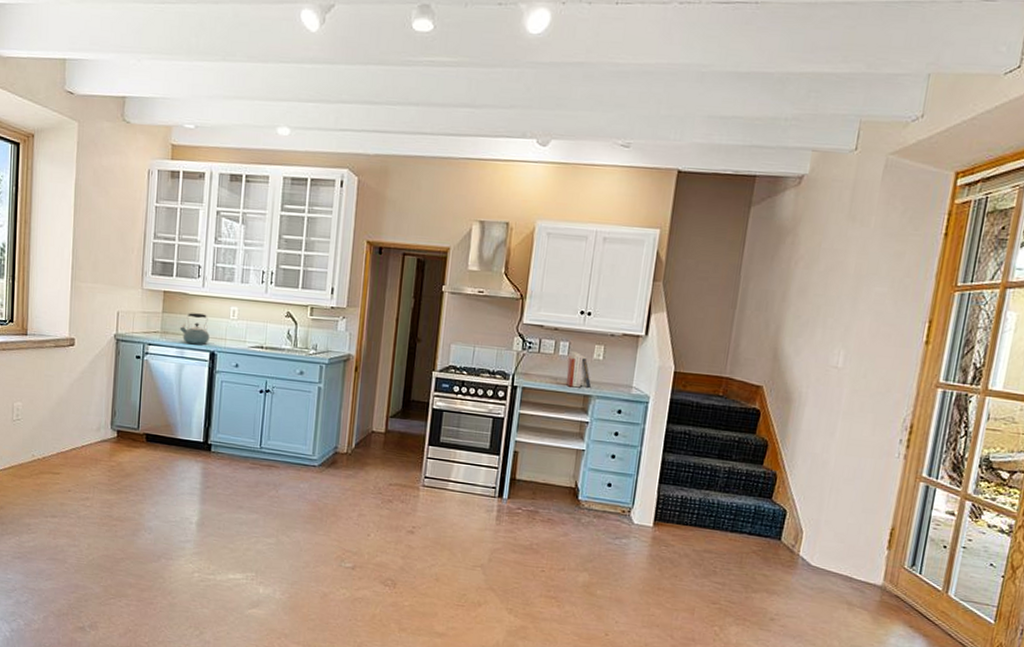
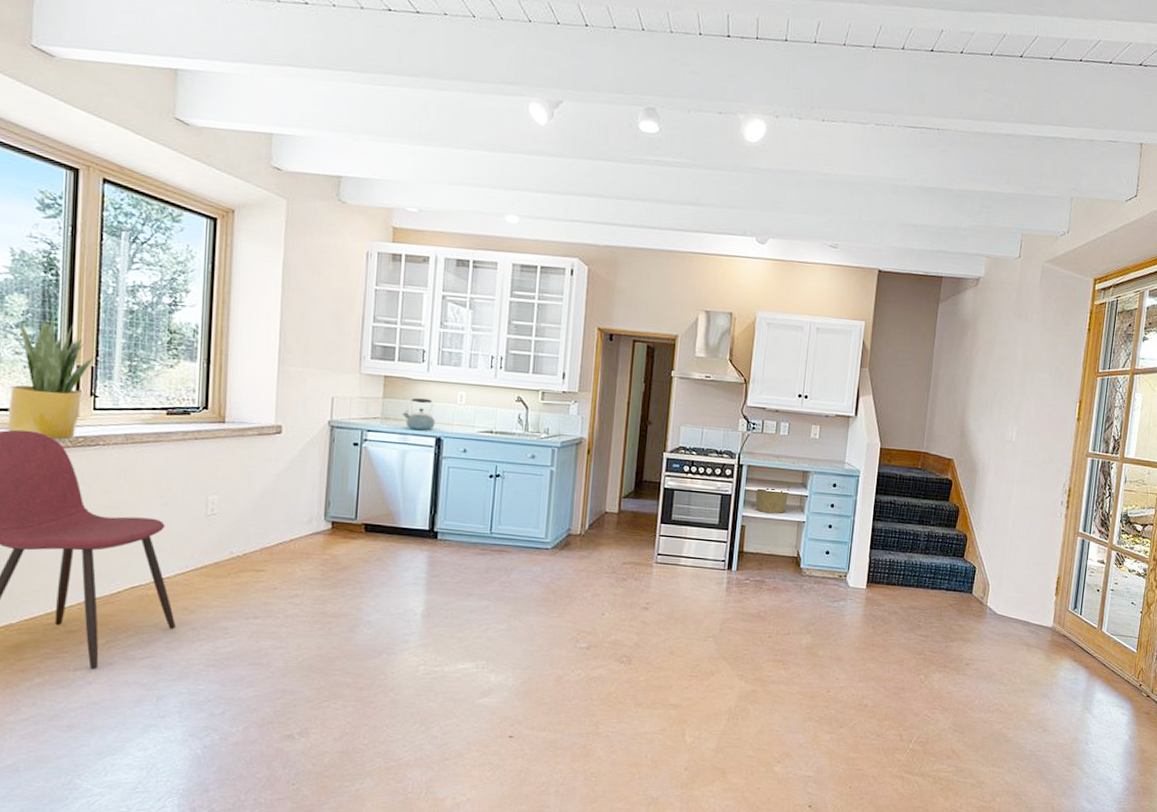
basket: none [529,411,569,441] -> present [755,486,790,515]
books: present [566,351,592,389] -> none [787,431,810,465]

